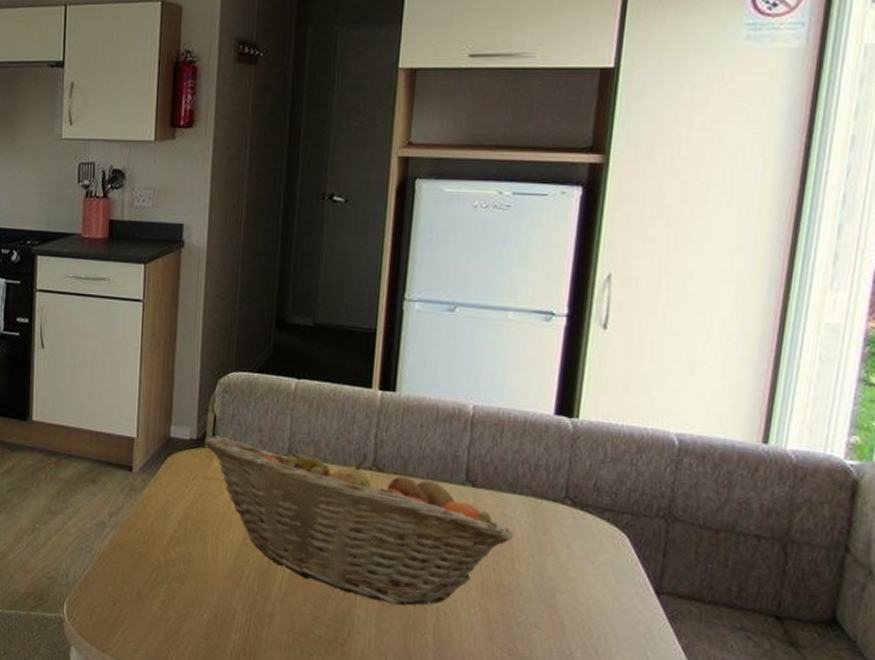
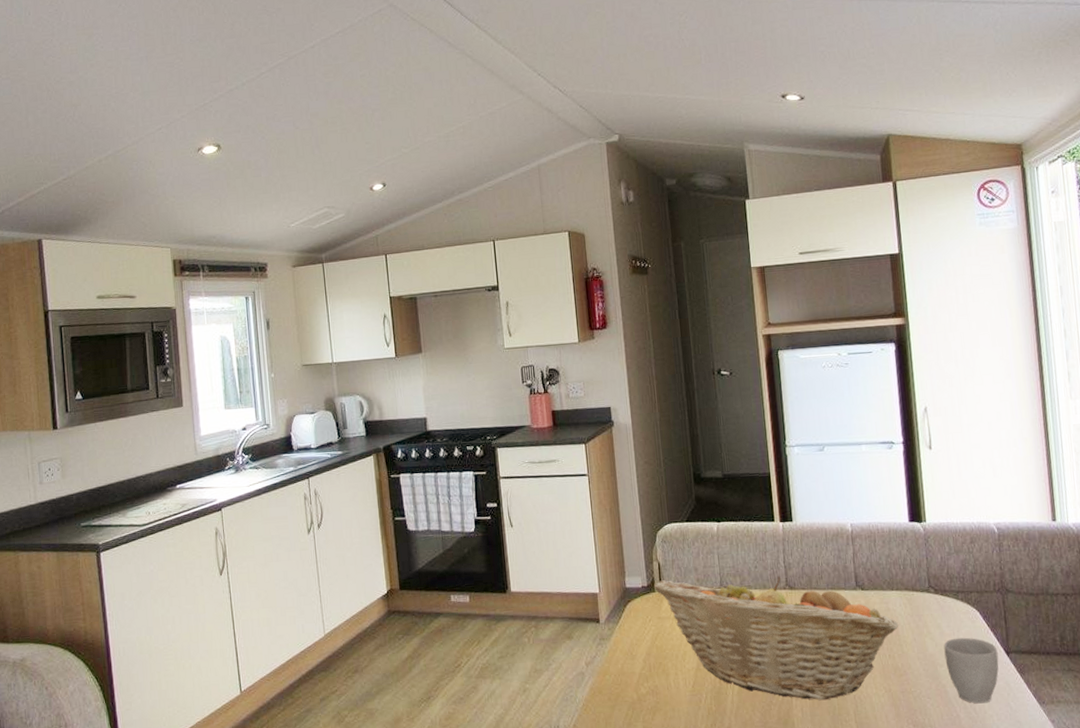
mug: none [568,563,645,647] -> present [944,637,999,704]

